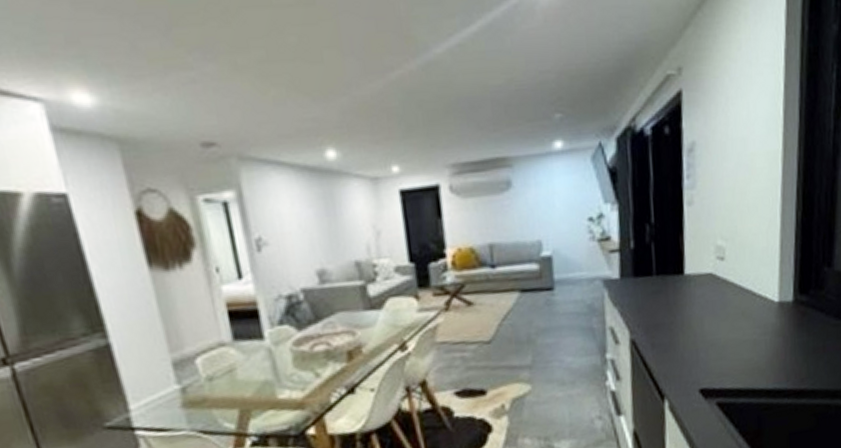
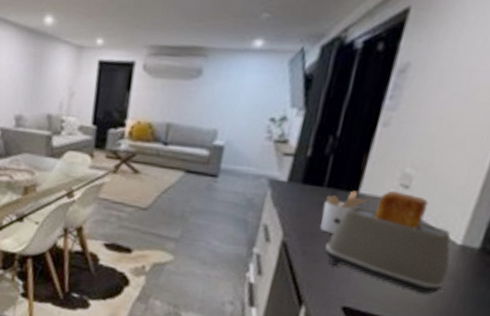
utensil holder: none [657,272,696,321] -> present [319,190,370,234]
toaster: none [670,264,776,357] -> present [324,191,451,295]

